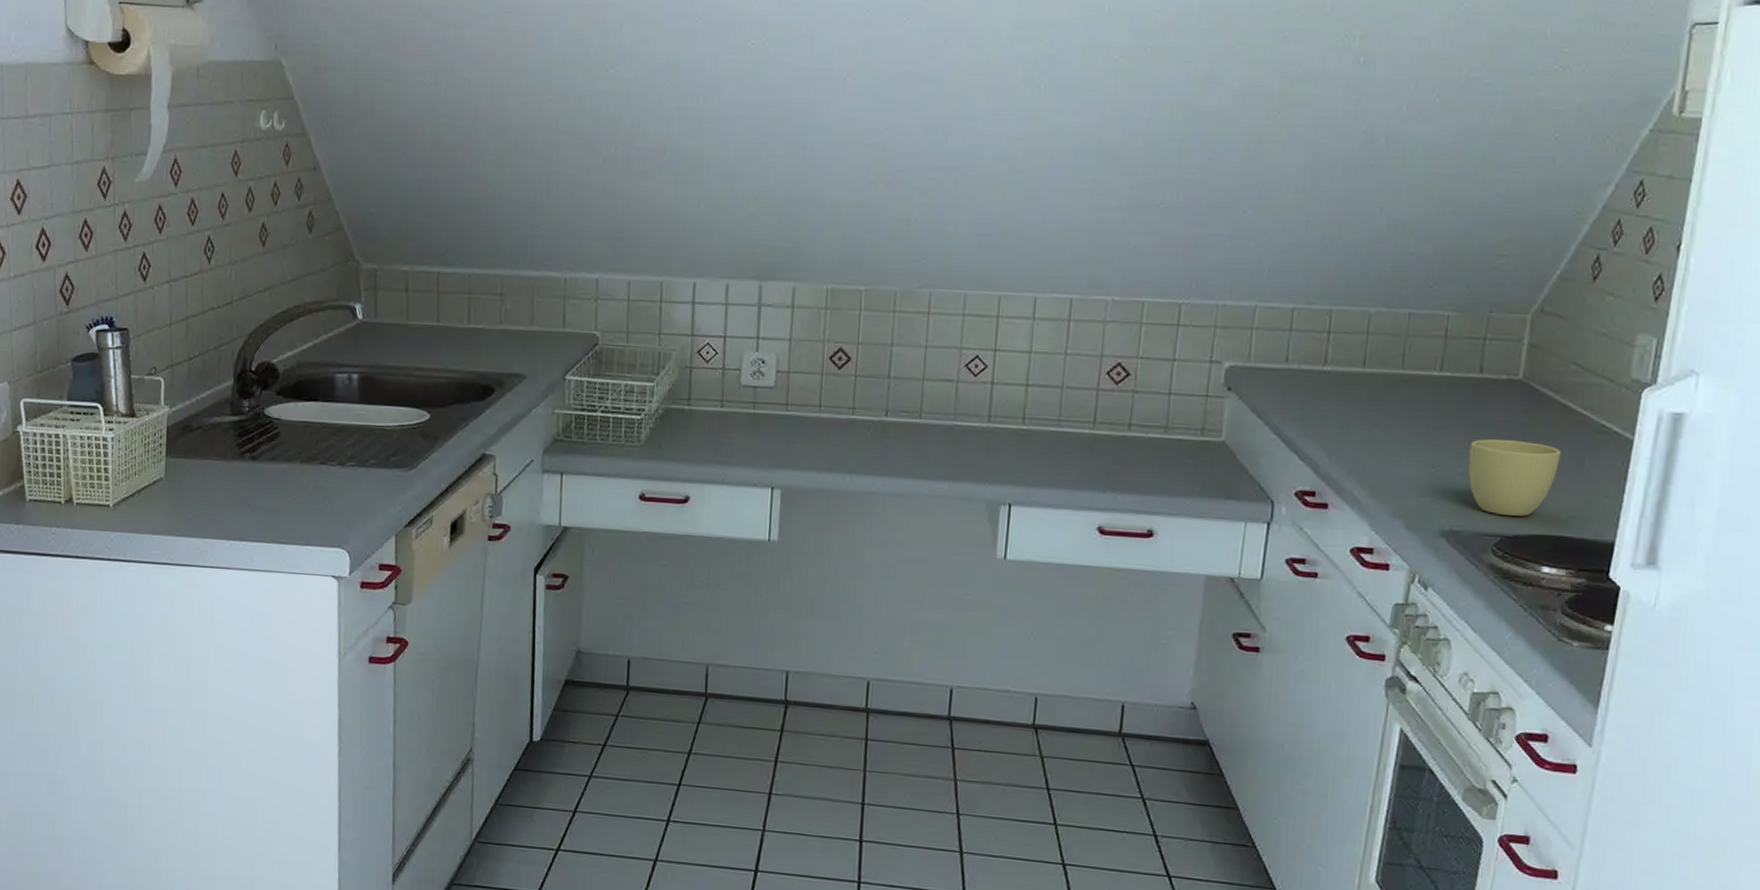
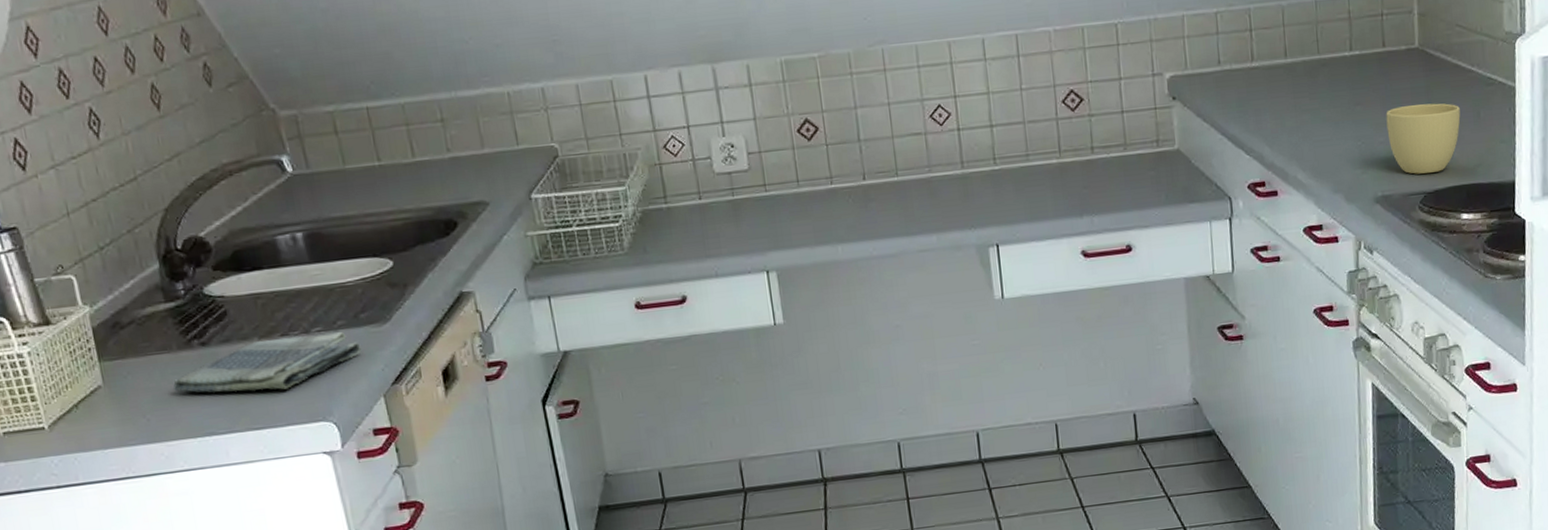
dish towel: none [221,465,386,513] -> present [173,332,362,393]

